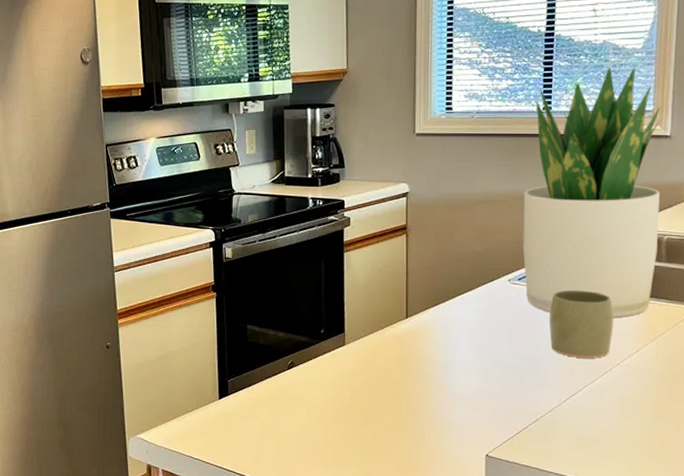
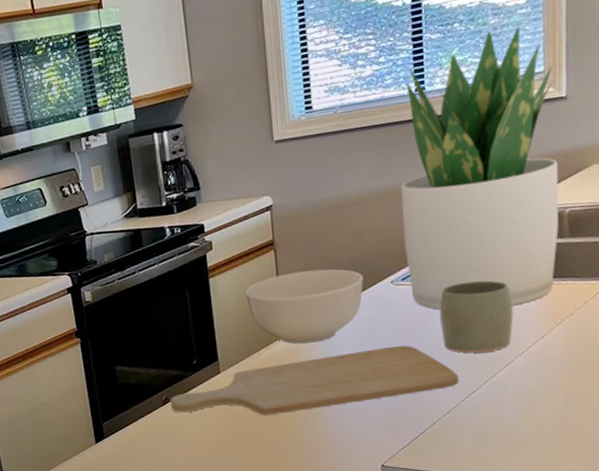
chopping board: none [295,341,562,393] -> present [170,345,459,415]
bowl: none [375,258,484,328] -> present [244,269,363,344]

